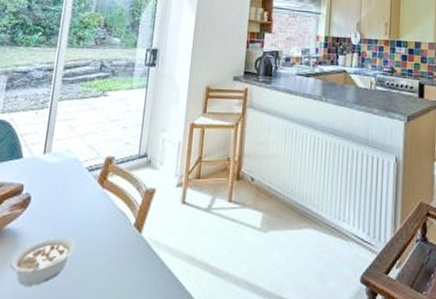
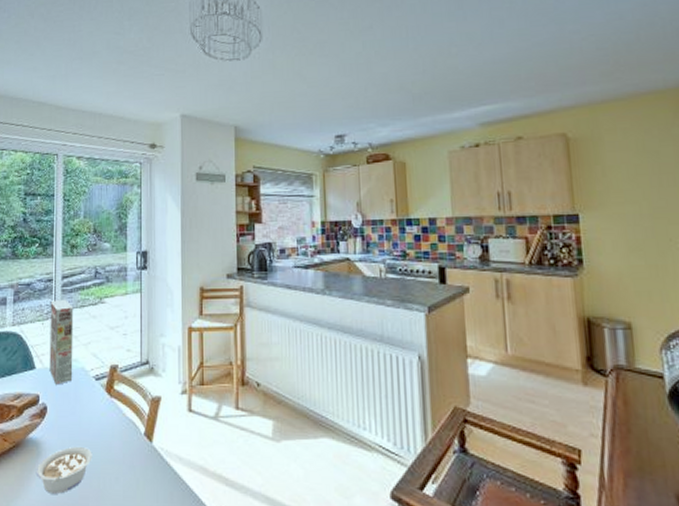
cereal box: none [38,89,73,175] -> present [49,299,74,385]

